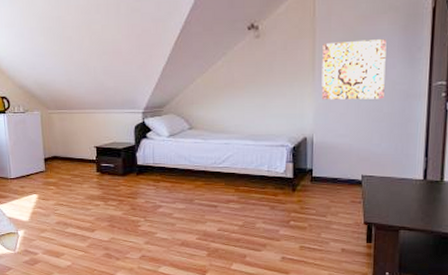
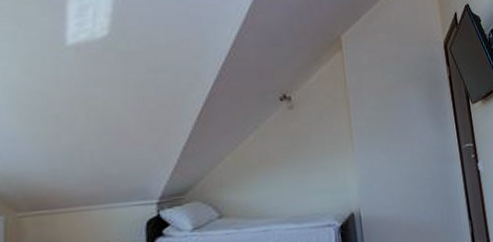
wall art: present [321,38,387,100] -> none [357,105,422,170]

